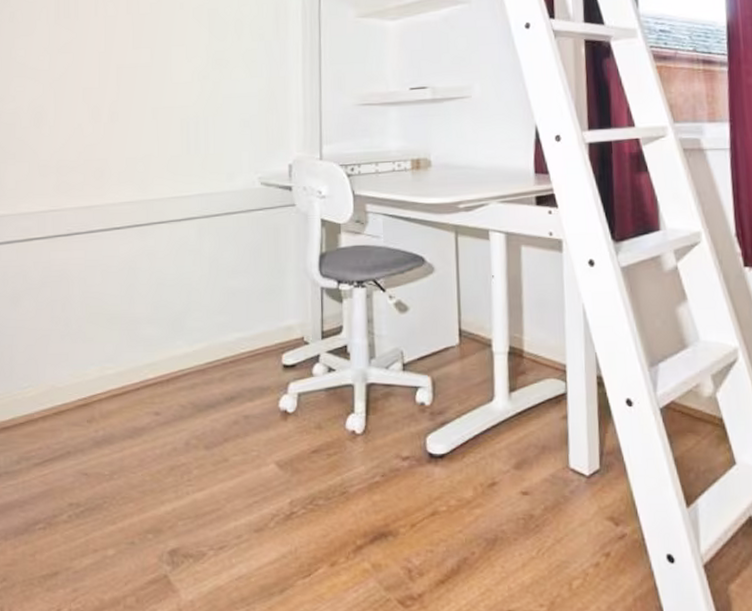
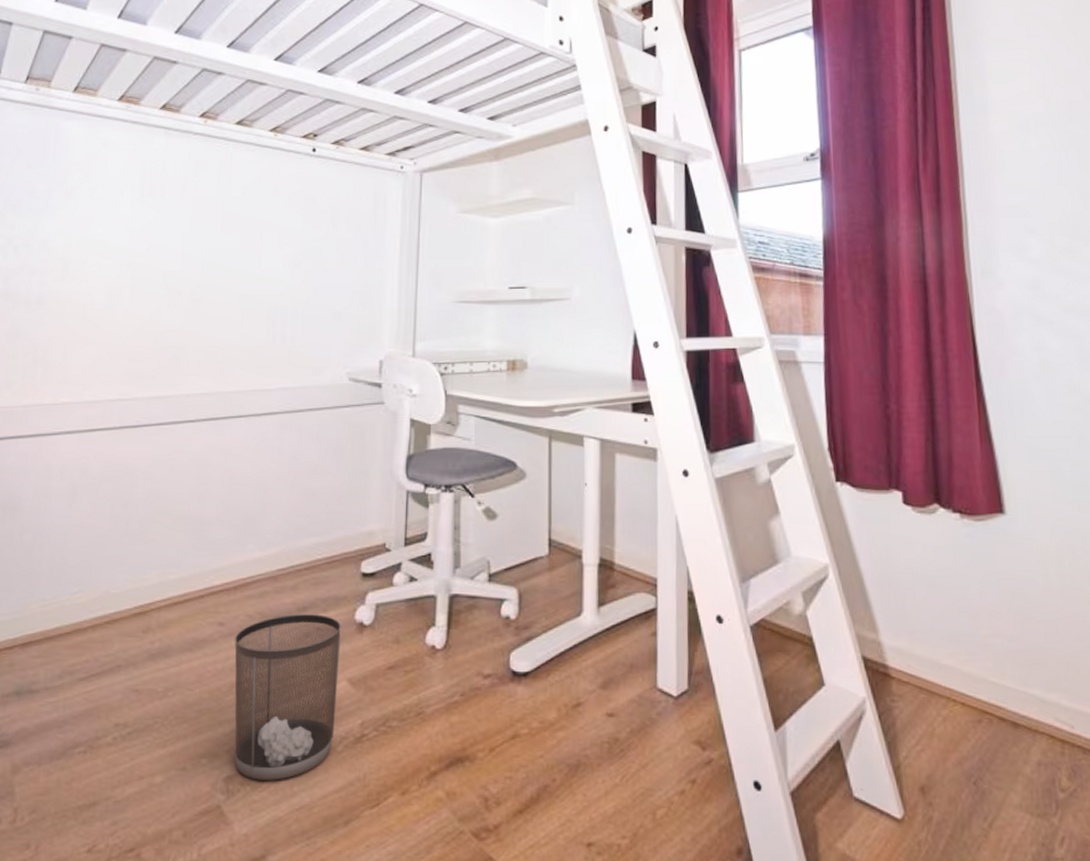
waste bin: none [169,403,267,553] -> present [234,614,341,780]

